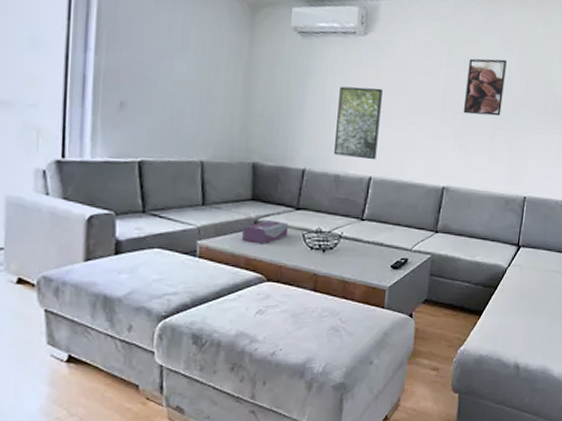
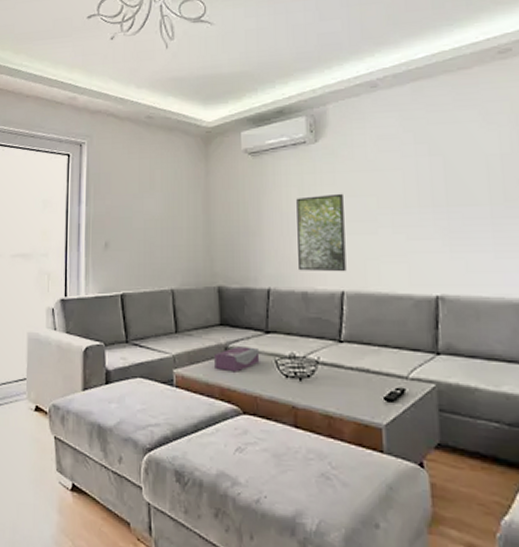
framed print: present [463,58,507,117] -> none [443,134,500,206]

